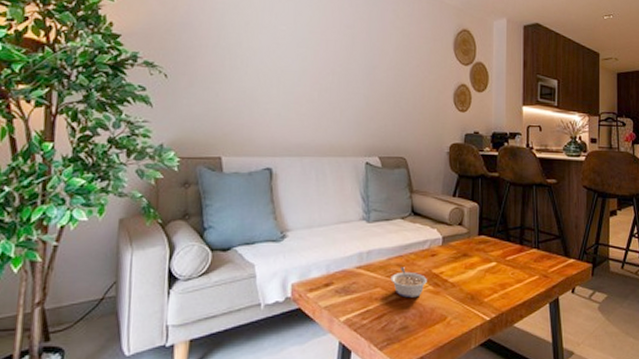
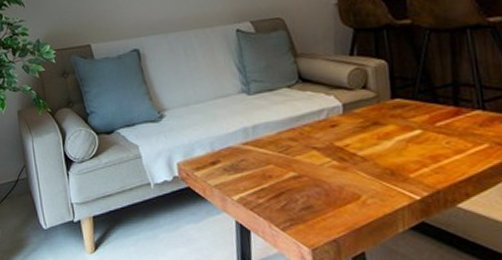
legume: present [390,267,427,298] -> none [284,141,329,175]

